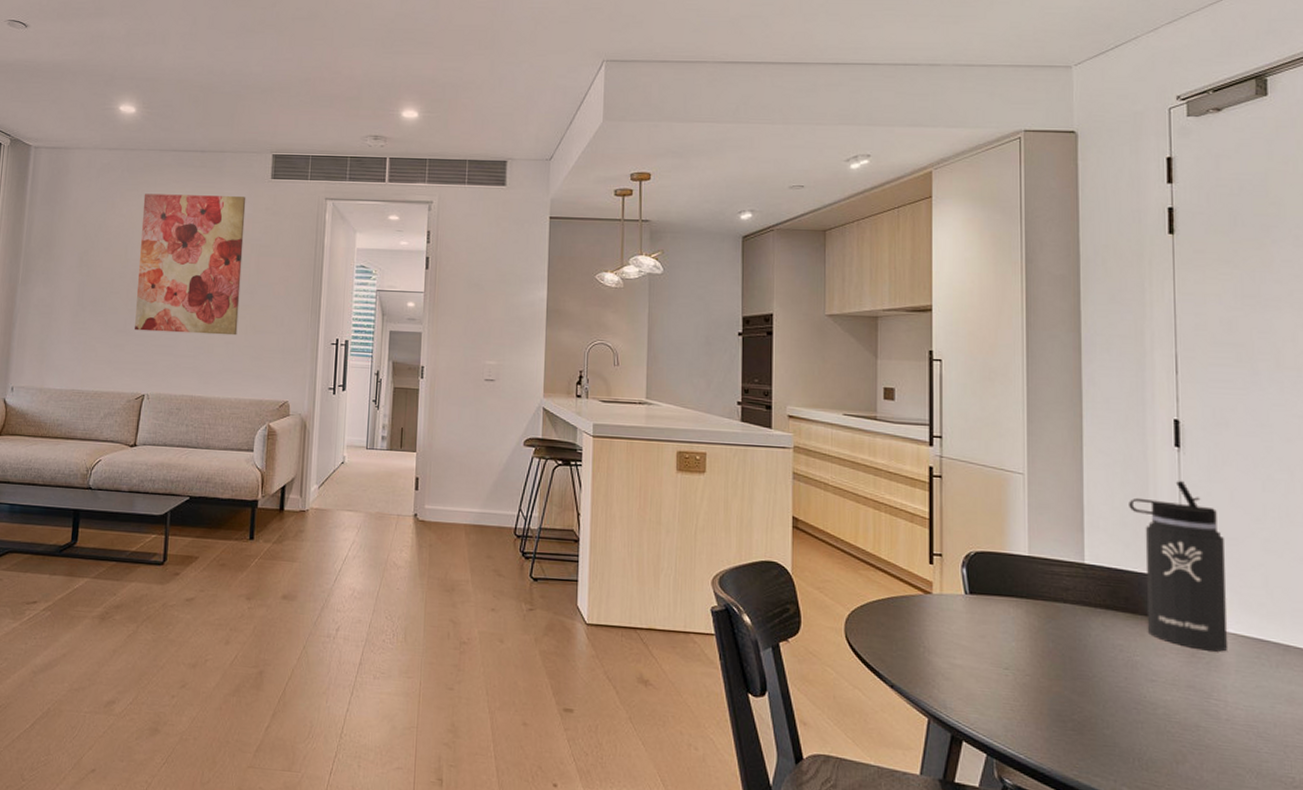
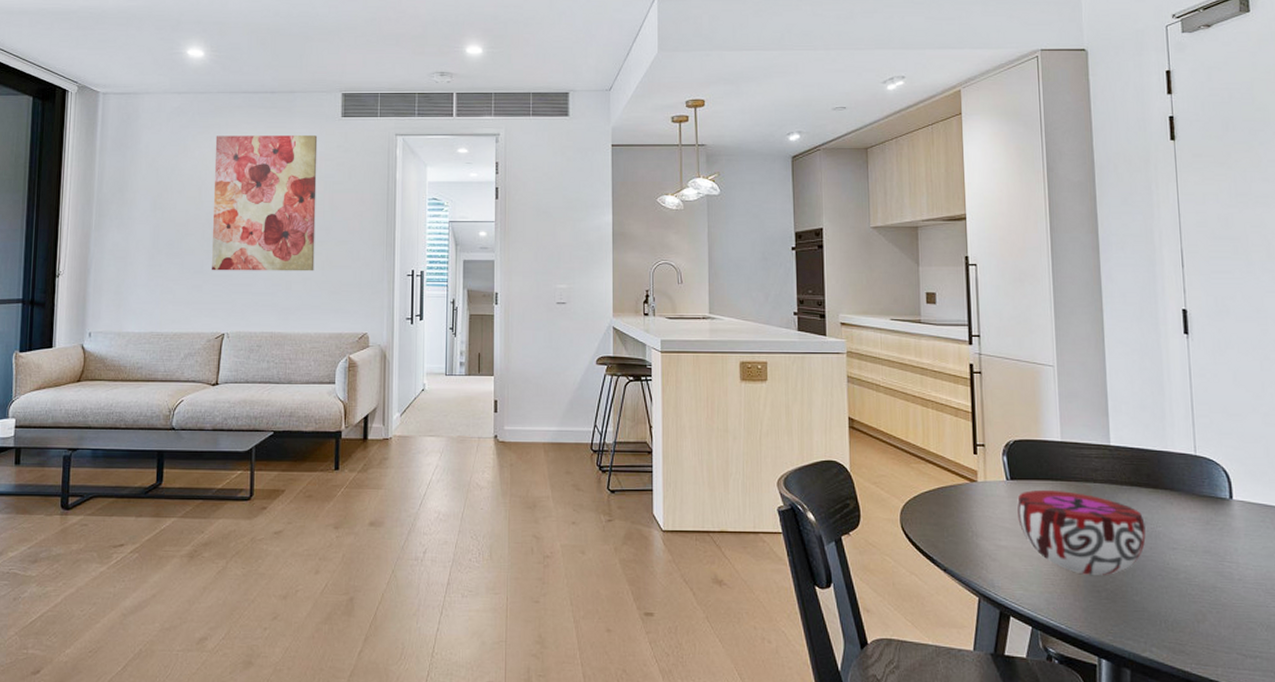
decorative bowl: none [975,606,1121,704] -> present [1016,489,1146,575]
thermos bottle: present [1129,480,1228,652] -> none [1146,364,1238,518]

